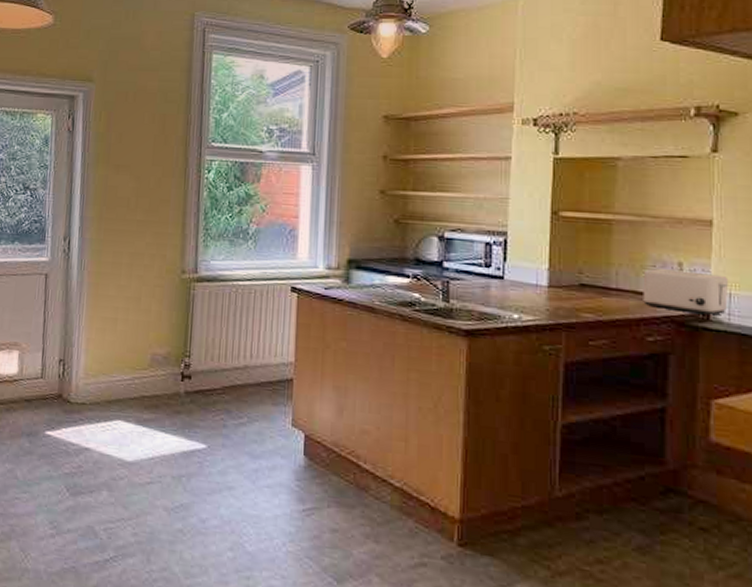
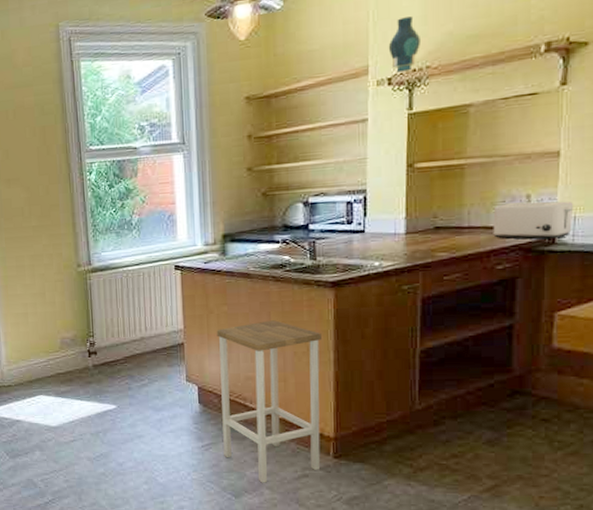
bar stool: none [328,365,451,568] -> present [216,320,322,483]
vase: none [534,60,569,115] -> present [388,16,422,73]

